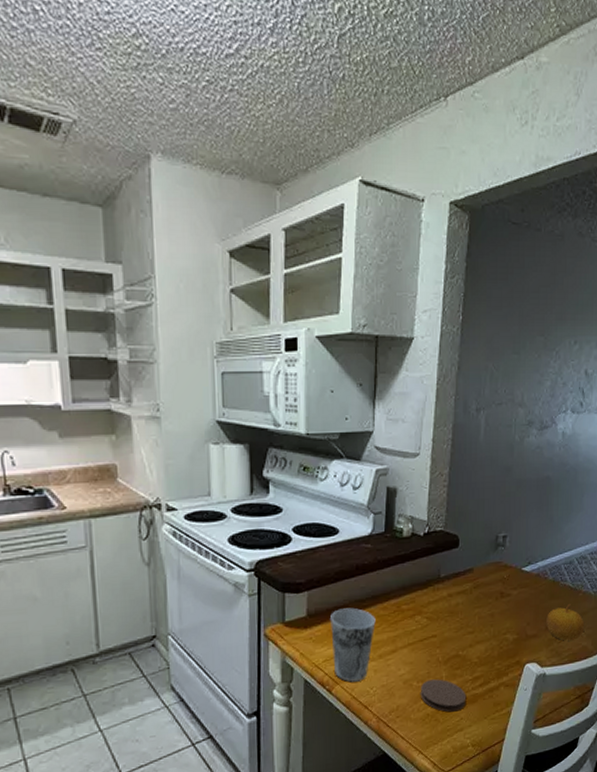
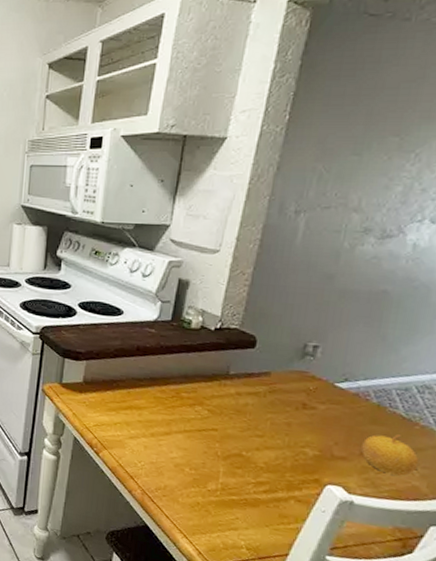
cup: present [330,607,376,682] -> none [103,382,152,452]
coaster: present [420,679,467,712] -> none [191,470,246,510]

